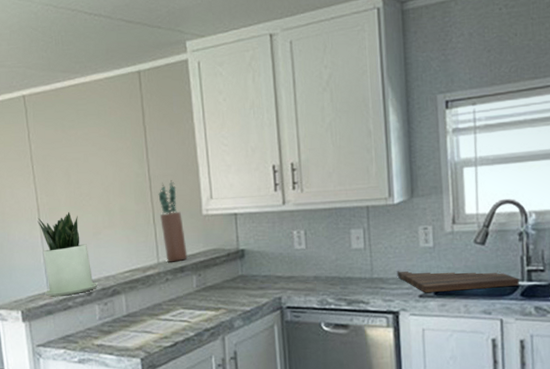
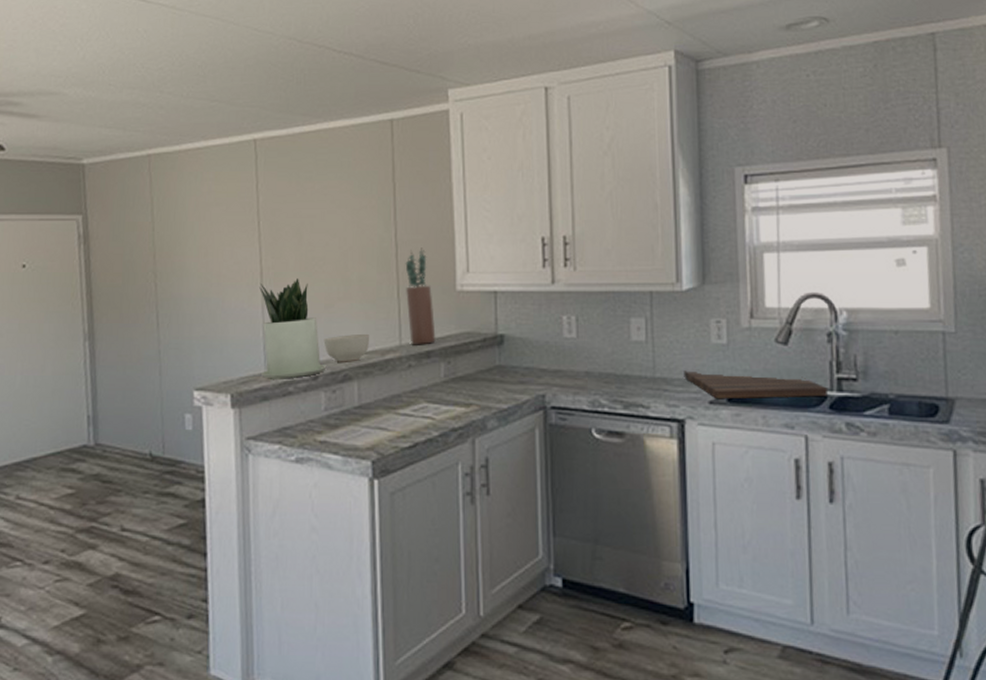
bowl: none [94,256,132,280] -> present [323,335,369,362]

